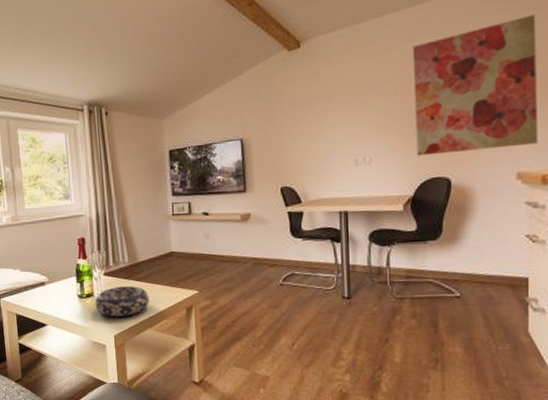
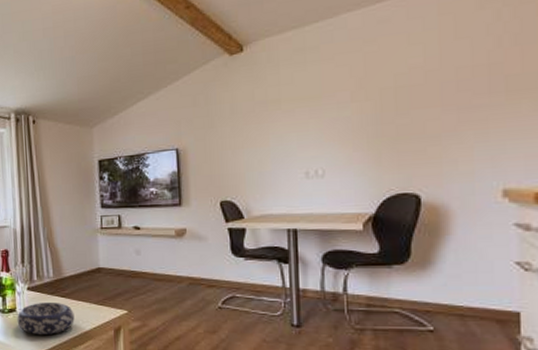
wall art: present [412,14,539,156] -> none [372,10,530,169]

